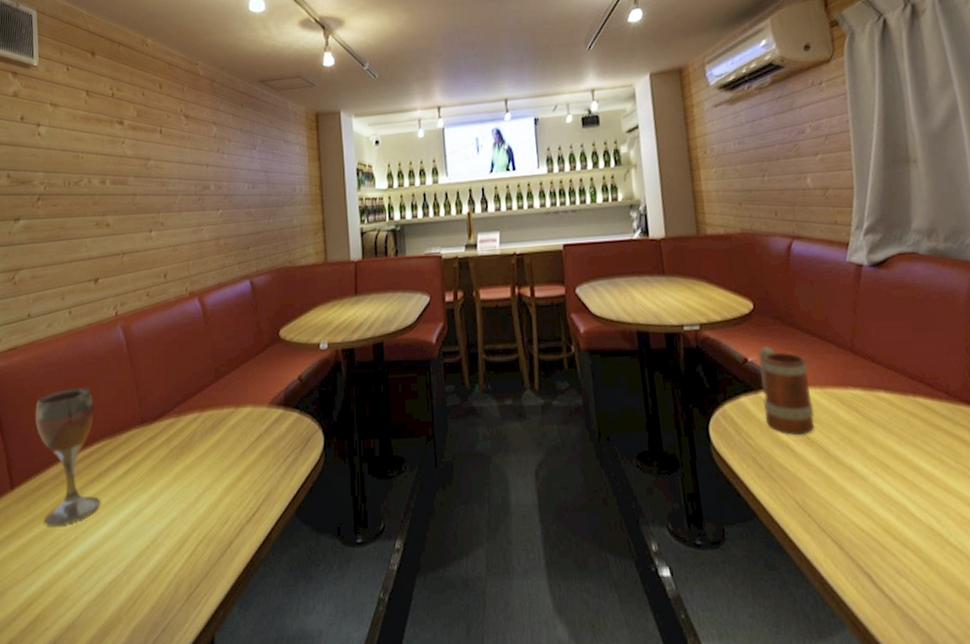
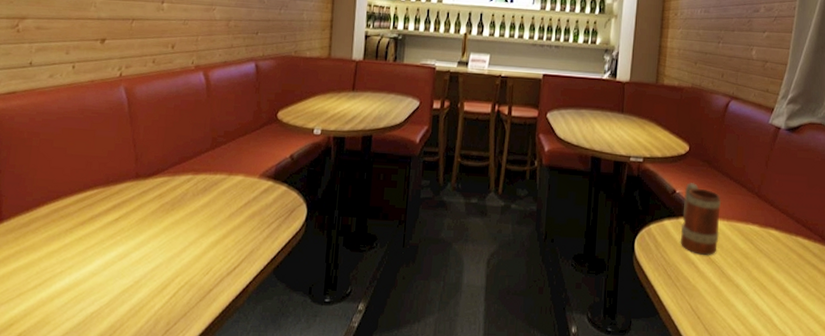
cup: present [35,387,100,526] -> none [29,137,91,259]

